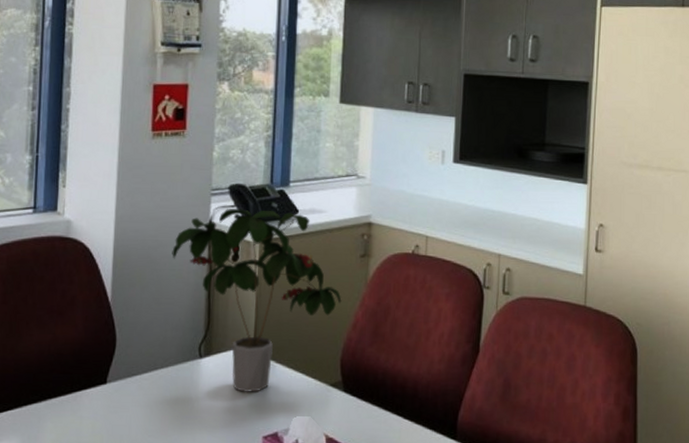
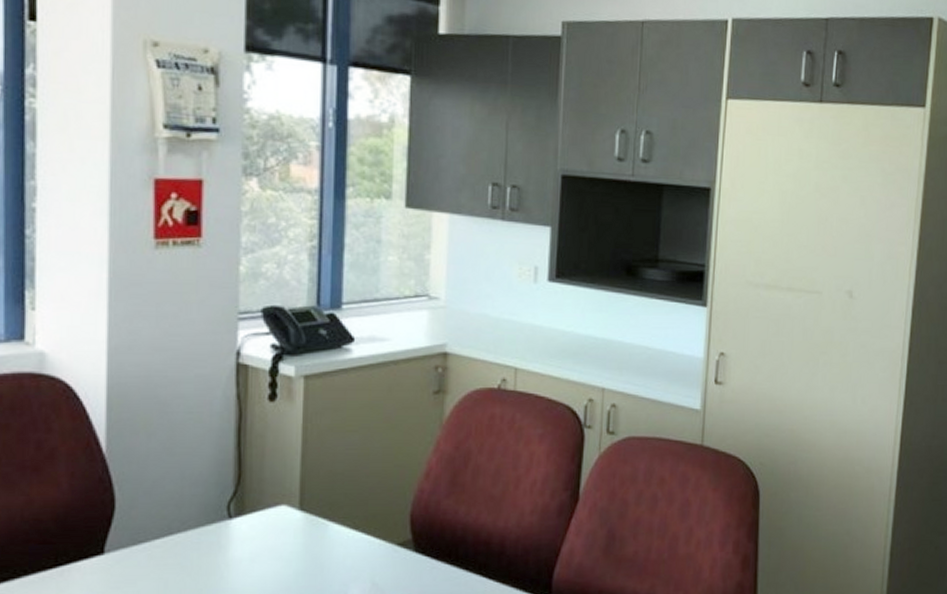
potted plant: present [172,208,342,392] -> none [187,335,411,557]

